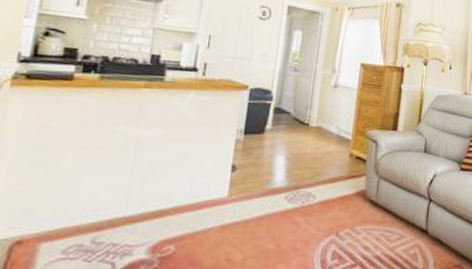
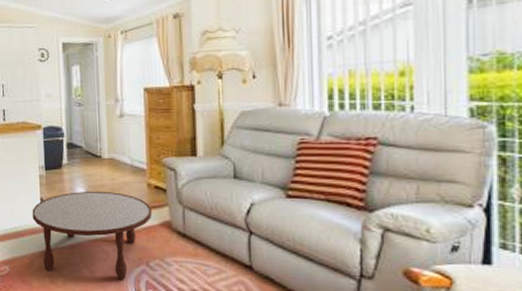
coffee table: none [217,159,351,251] -> present [32,191,153,280]

